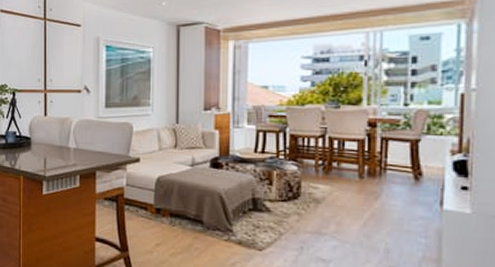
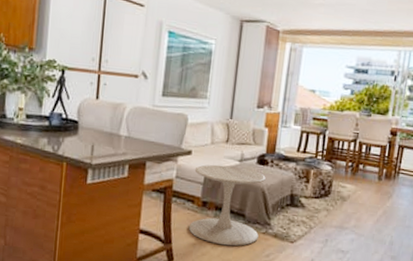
side table: none [144,170,222,254] -> present [188,164,266,246]

